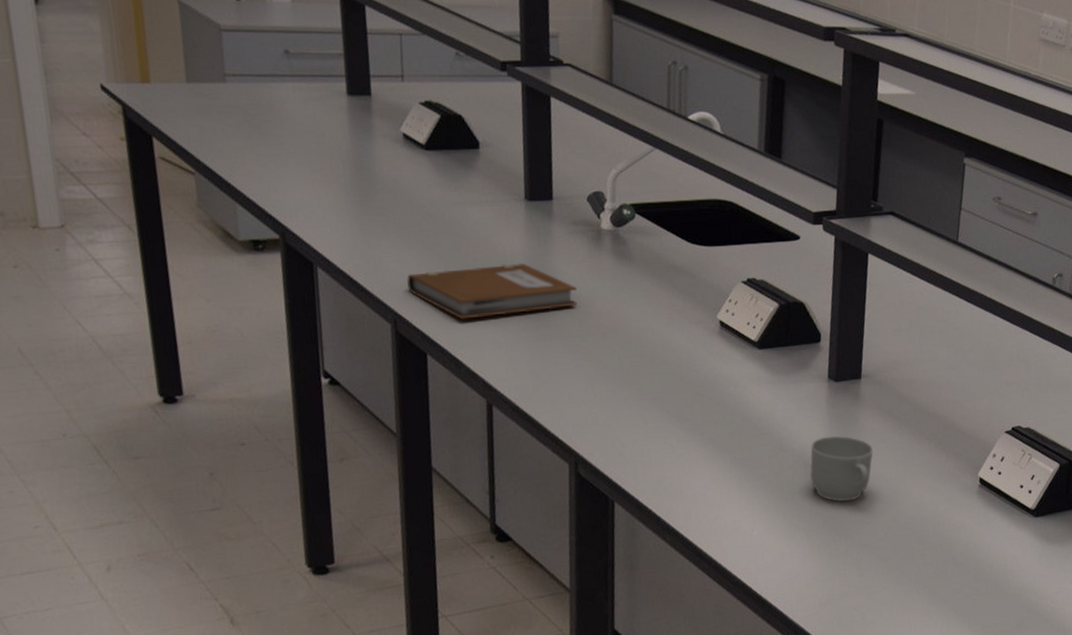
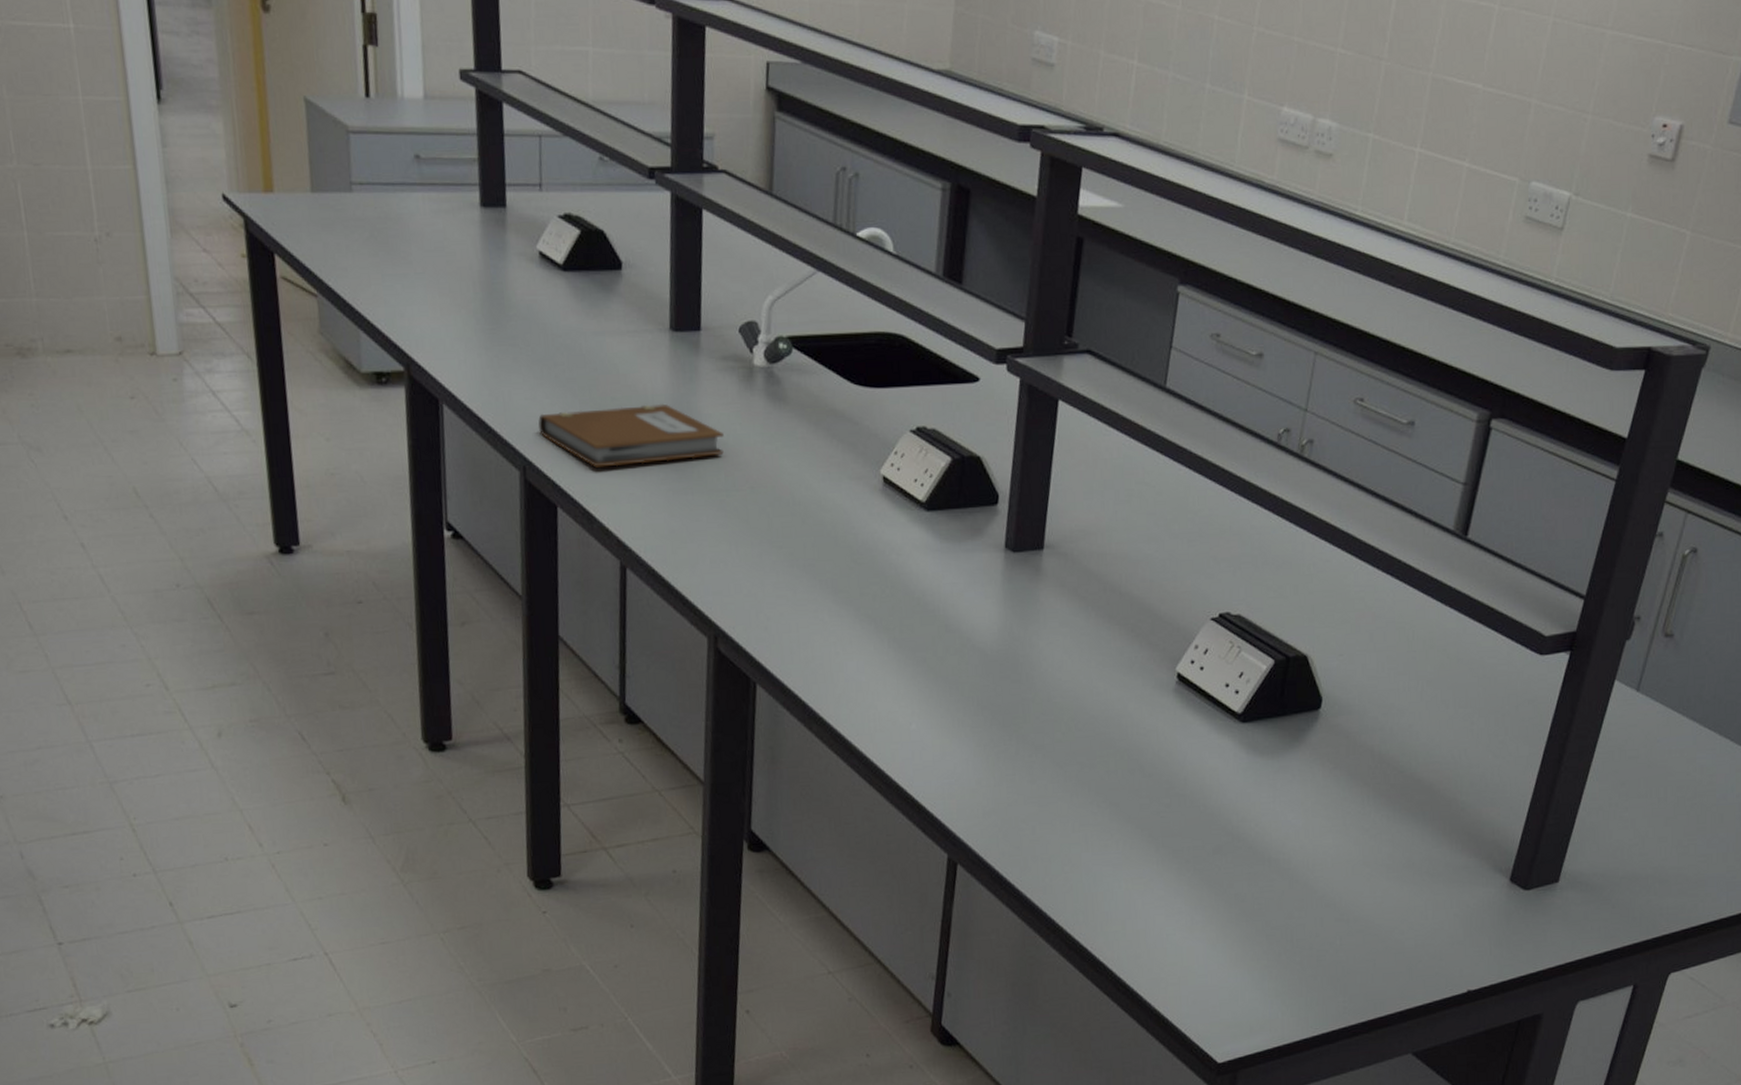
mug: present [810,436,873,502] -> none [979,616,1053,695]

